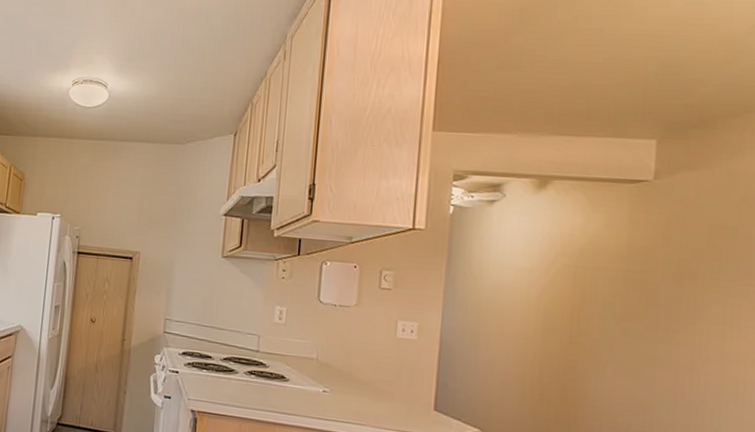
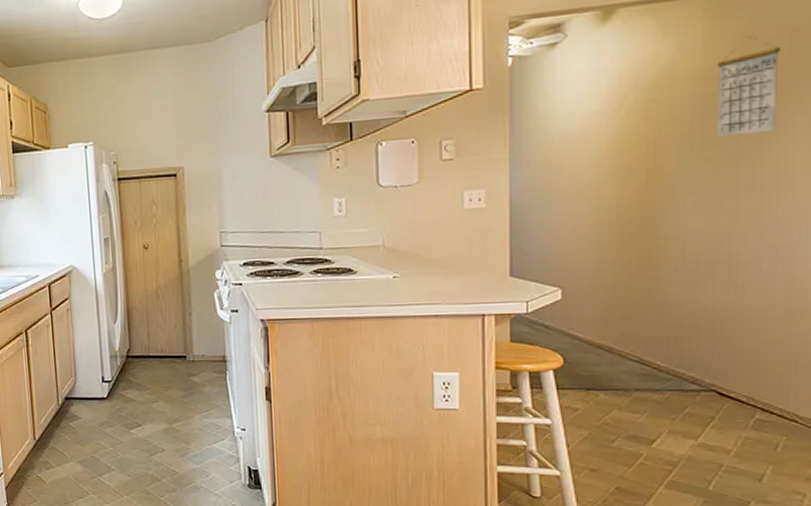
calendar: none [638,226,700,316] -> present [716,36,782,138]

